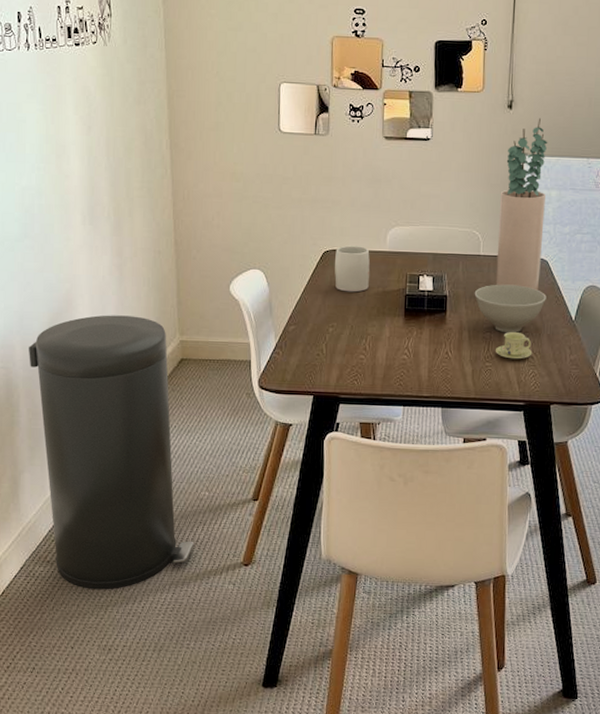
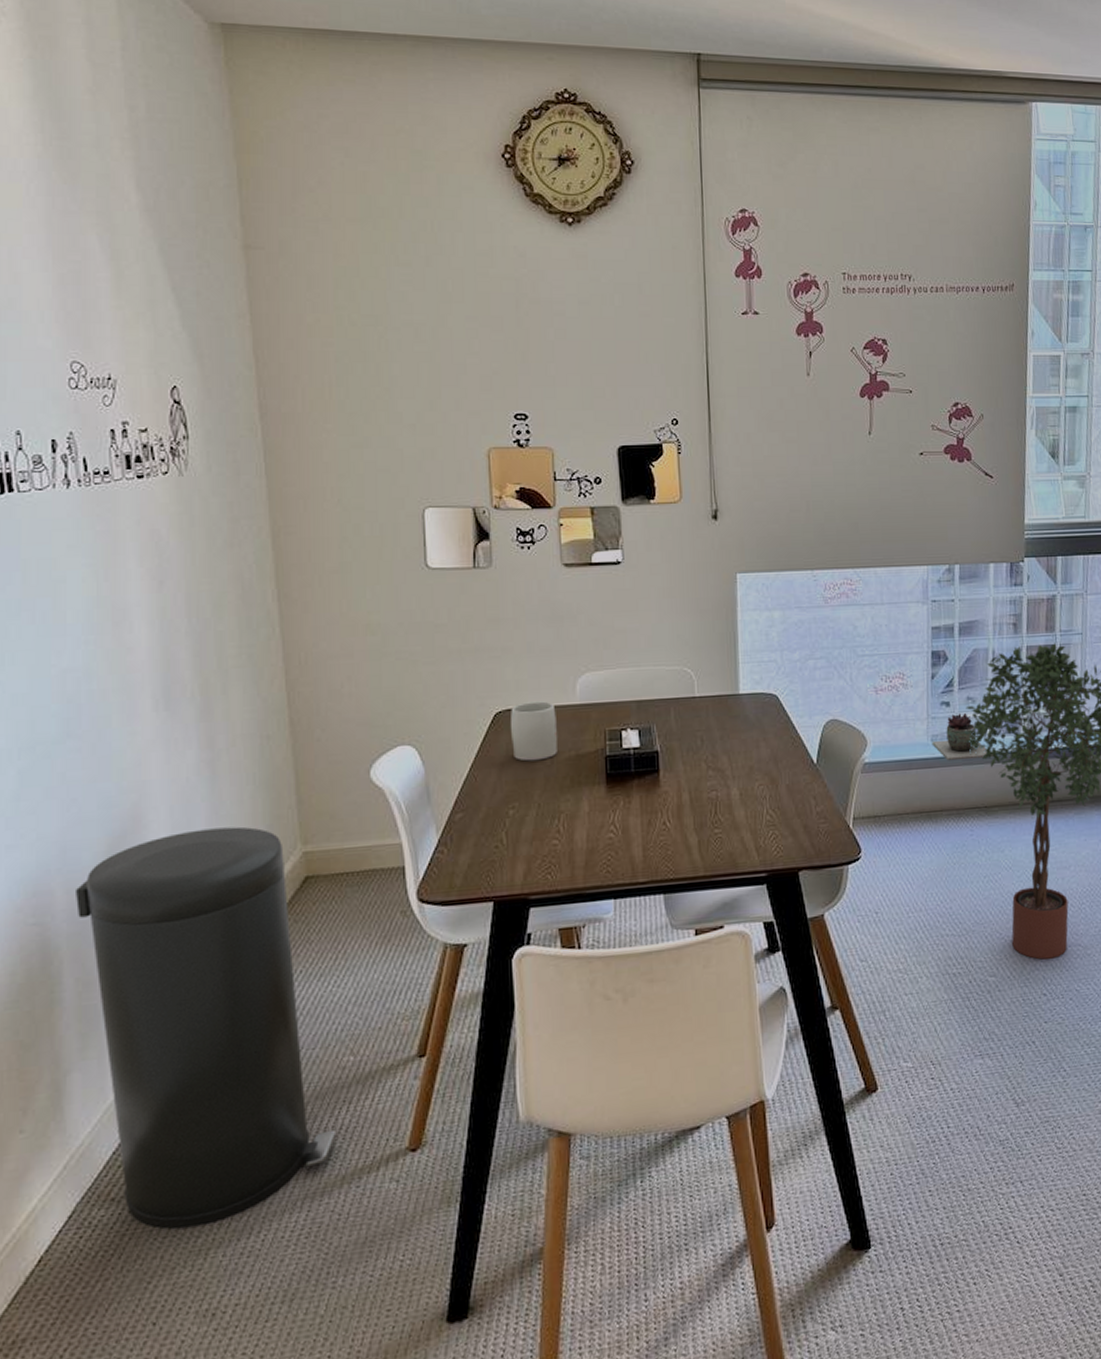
bowl: present [474,284,547,334] -> none [692,728,781,790]
vase: present [495,118,548,291] -> none [712,528,771,733]
cup and saucer: present [495,331,533,359] -> none [724,785,770,821]

